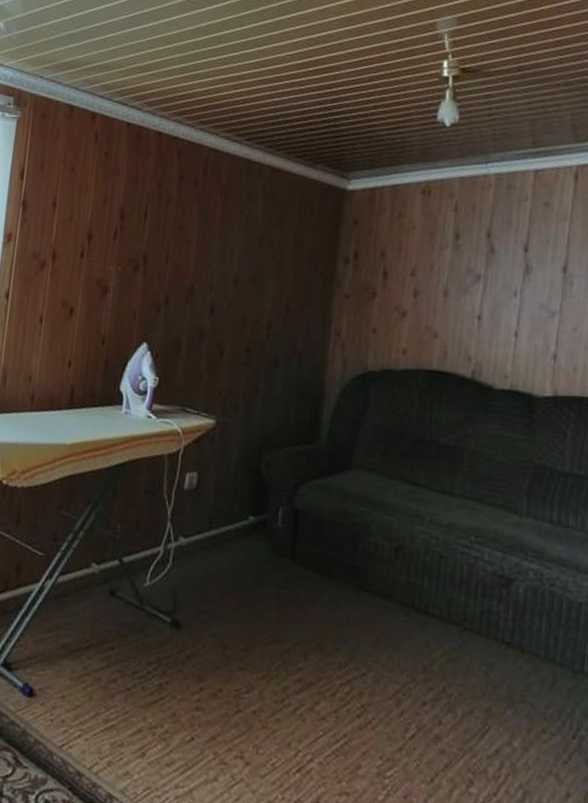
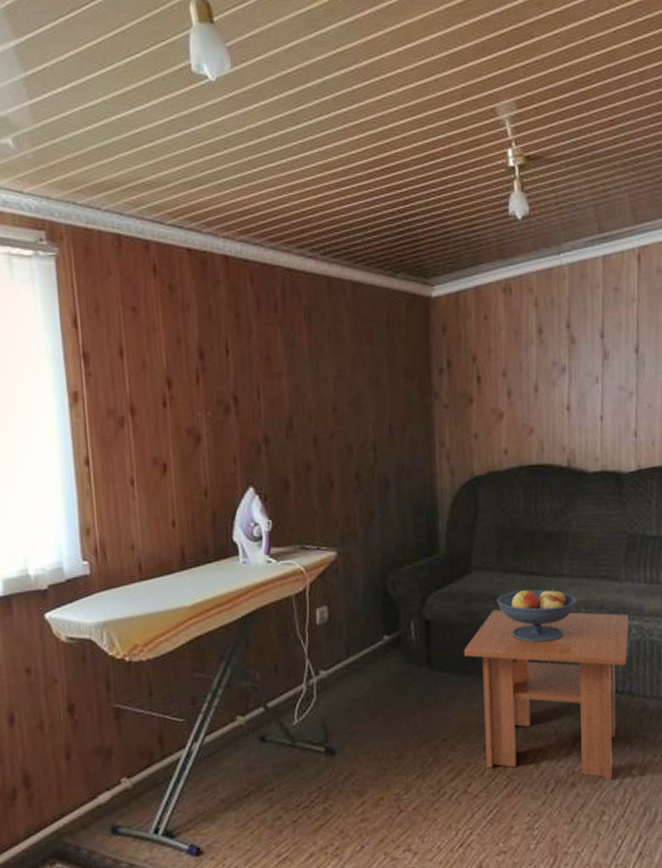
coffee table: none [330,515,526,747] -> present [463,609,629,782]
fruit bowl: none [375,499,466,565] -> present [497,588,577,643]

